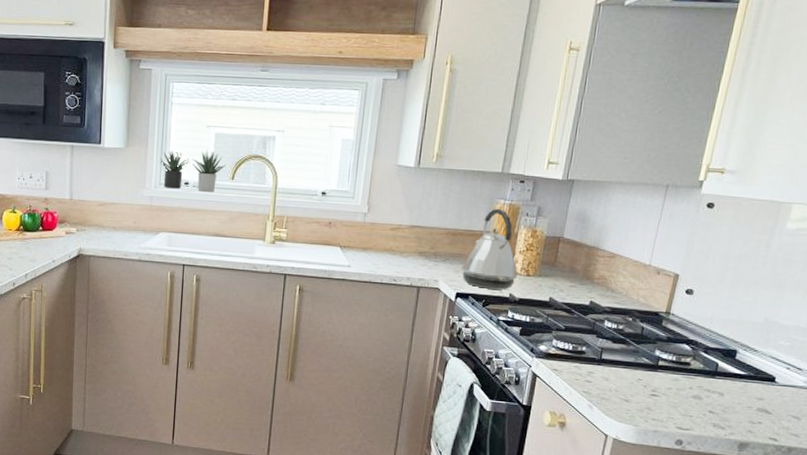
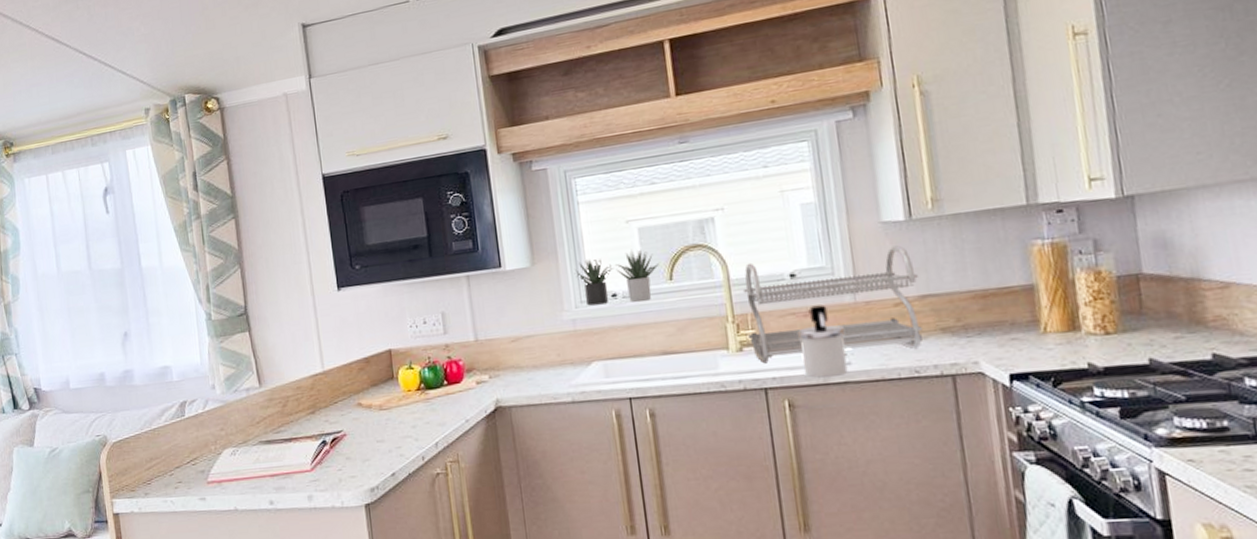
dish rack: none [280,177,413,263] -> present [742,245,924,364]
soap dispenser: none [315,219,351,275] -> present [798,305,848,378]
kettle: present [461,208,518,290] -> none [1007,251,1093,363]

